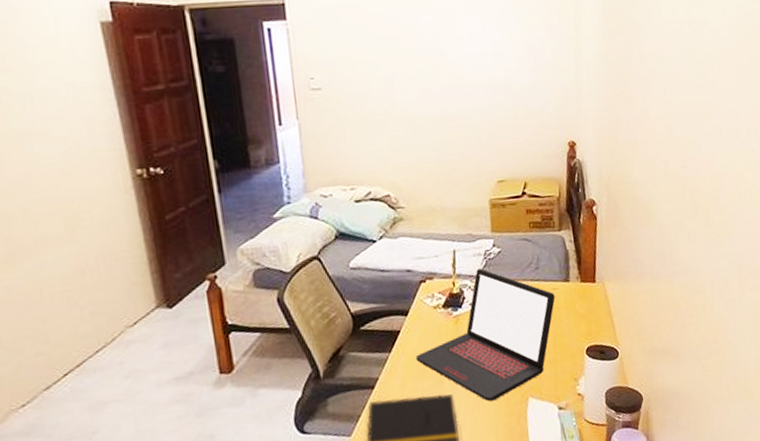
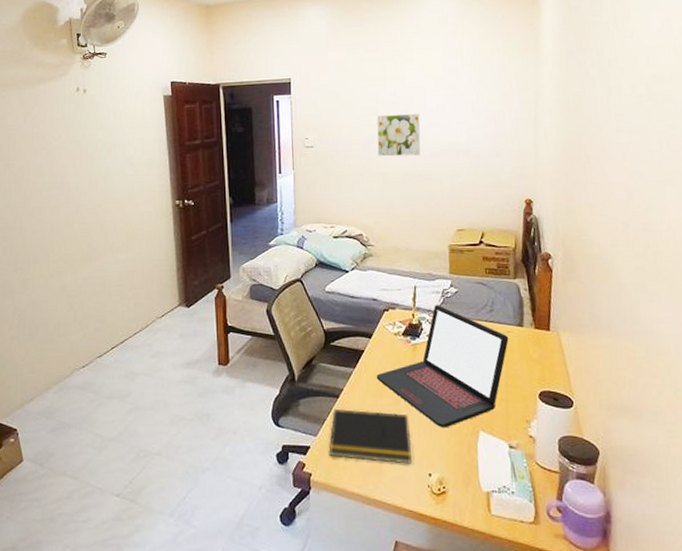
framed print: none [398,43,453,99] -> present [376,113,421,157]

